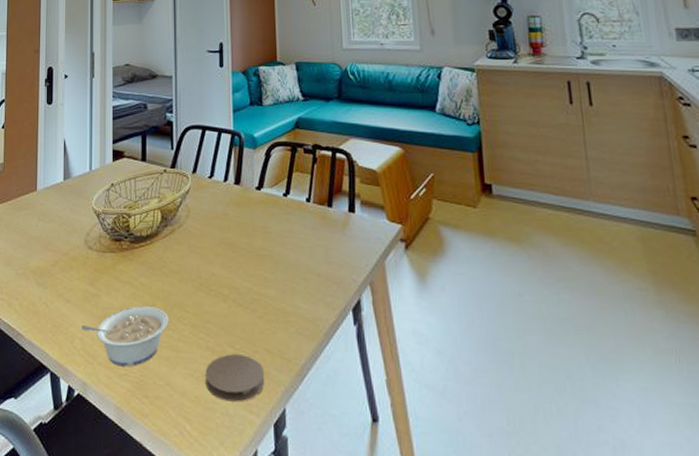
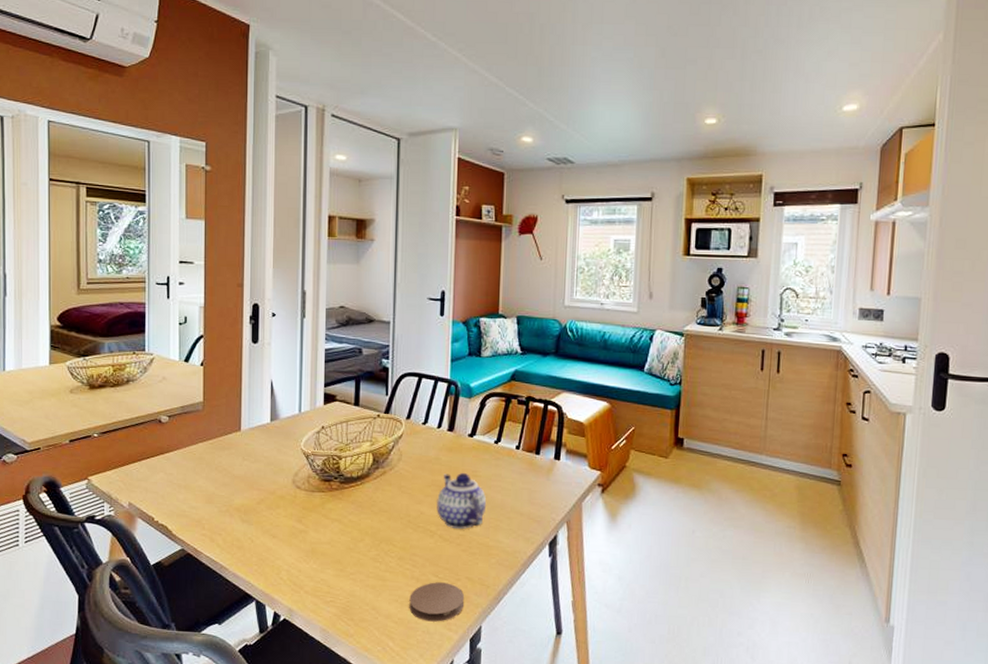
legume: present [81,306,169,367] -> none [288,541,376,595]
teapot: none [228,230,281,292] -> present [437,473,487,529]

